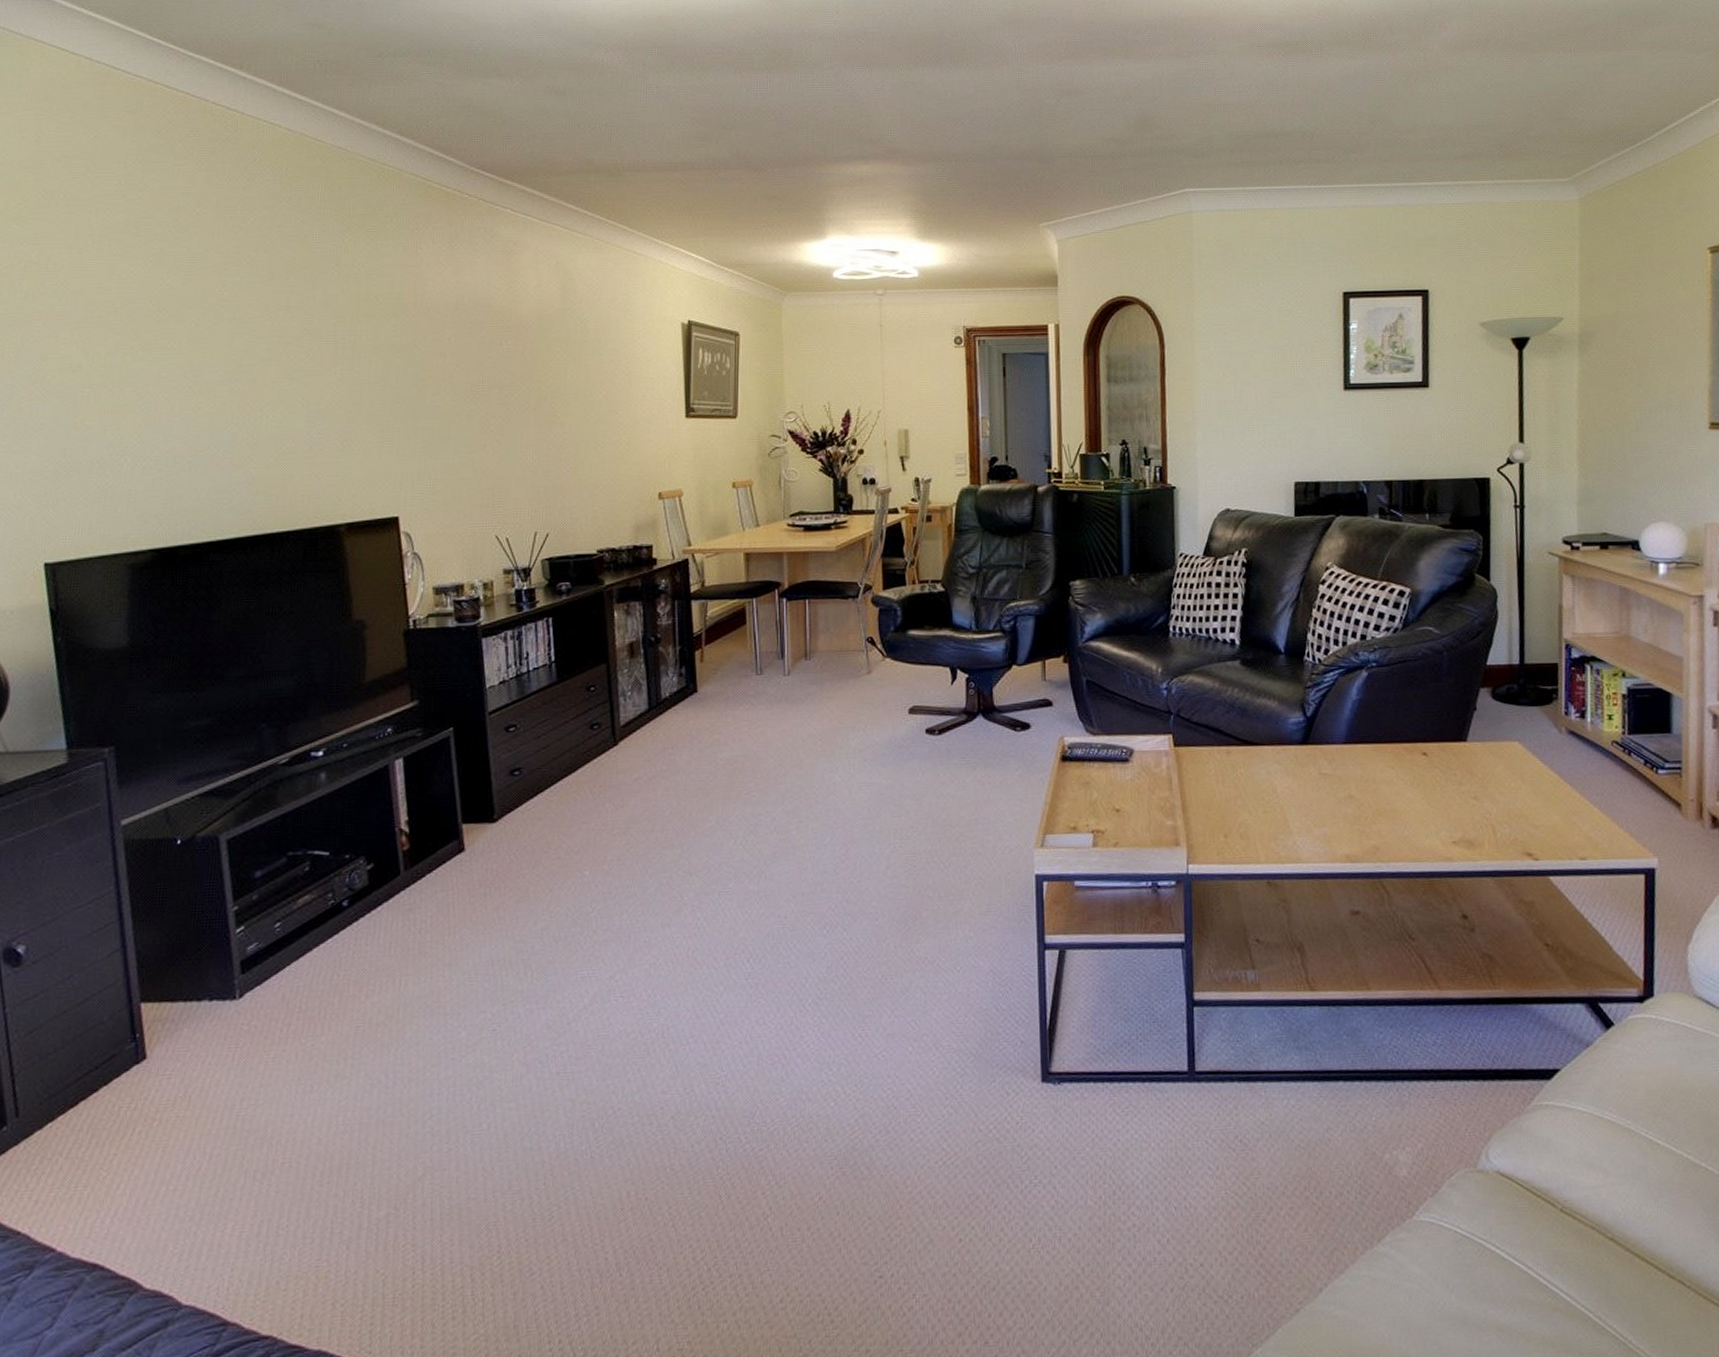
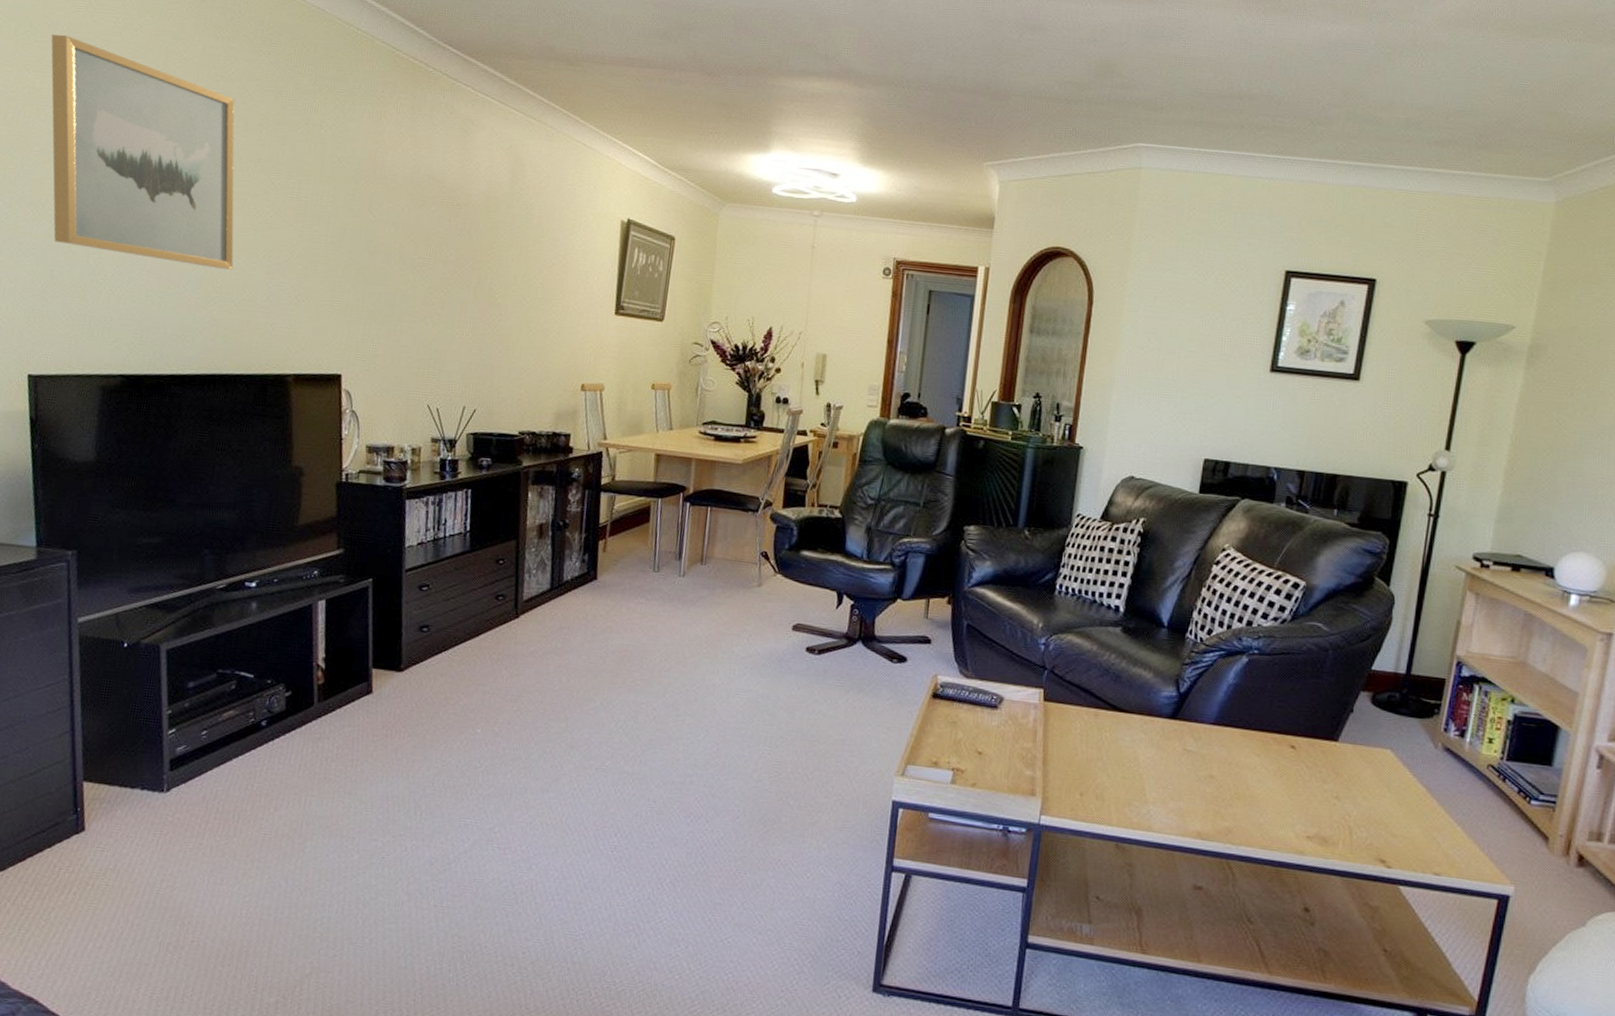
wall art: none [46,203,269,424] -> present [51,34,235,270]

